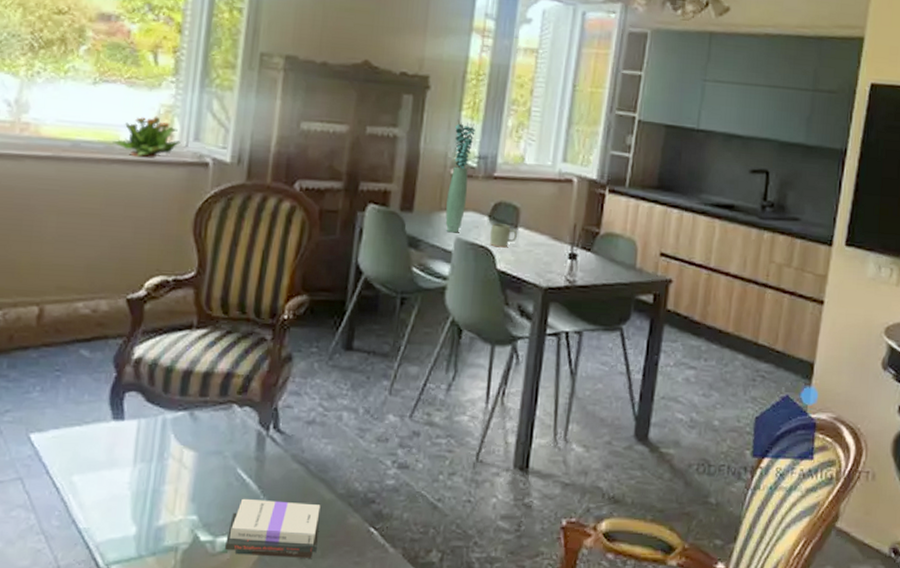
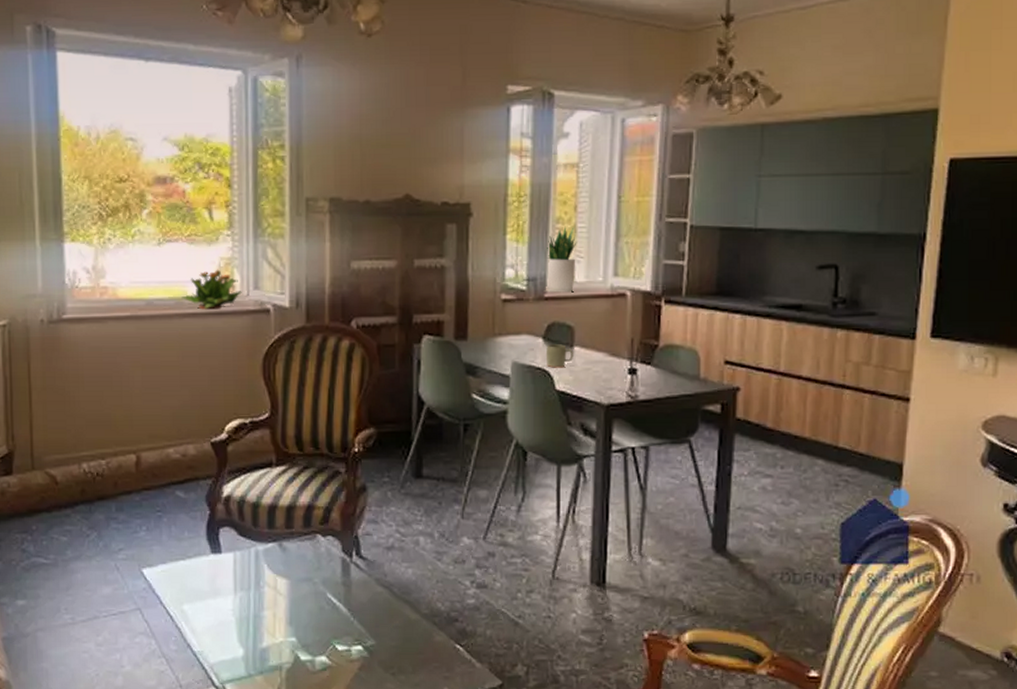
books: present [225,498,321,558] -> none [324,620,408,674]
vase: present [445,119,475,233] -> none [500,243,522,357]
planter: none [493,109,530,174] -> present [543,227,577,293]

